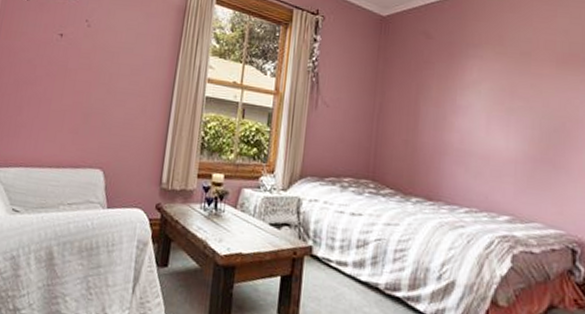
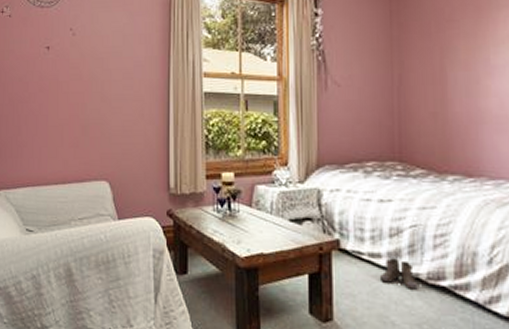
boots: none [343,267,376,299] -> present [379,258,418,291]

